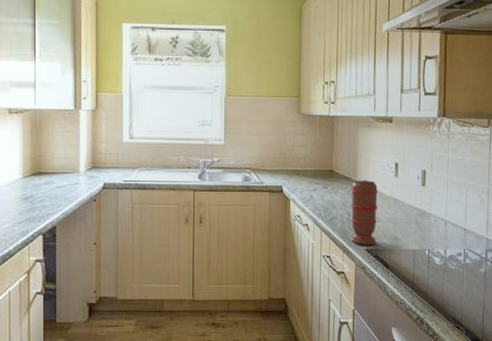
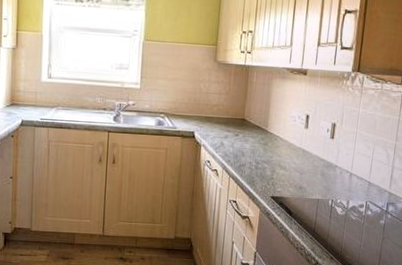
spice grinder: present [350,179,378,245] -> none [257,129,288,193]

